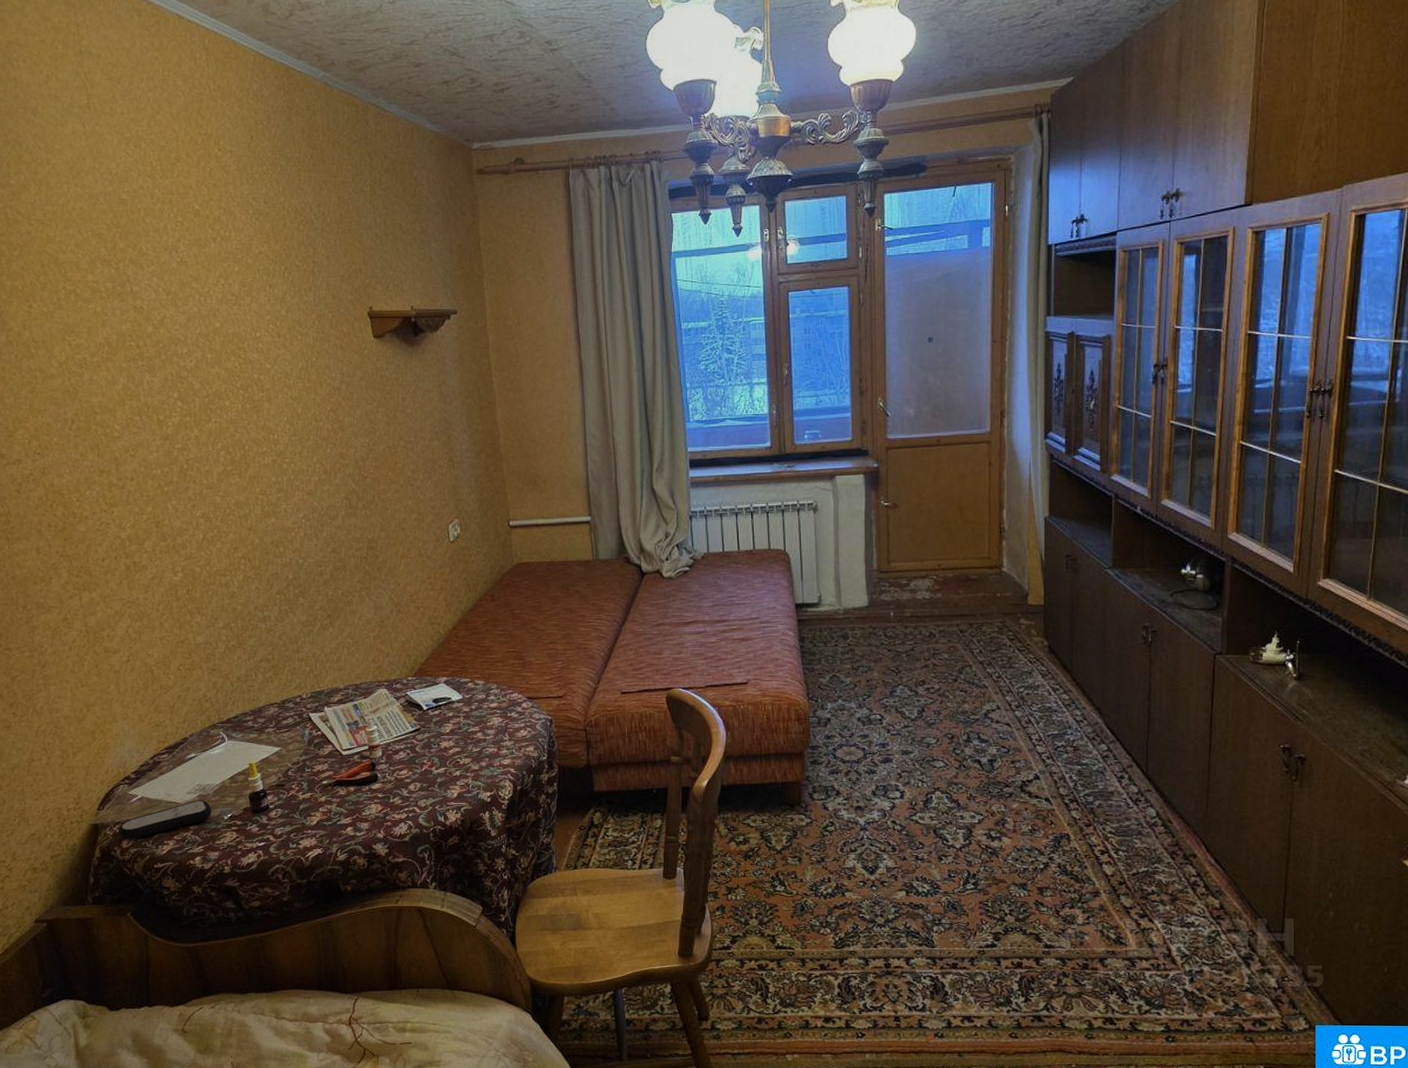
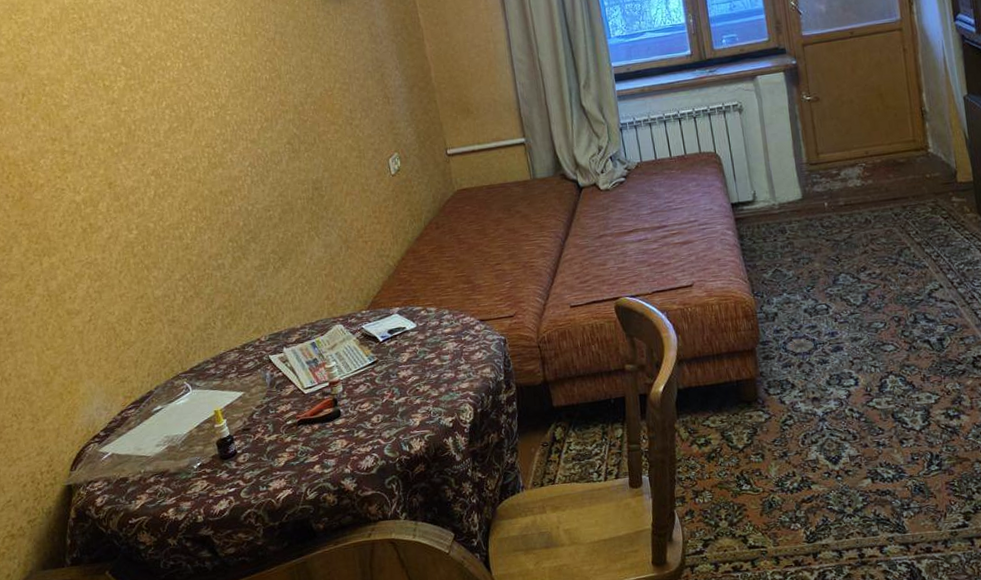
remote control: present [118,800,212,839] -> none [91,451,182,497]

